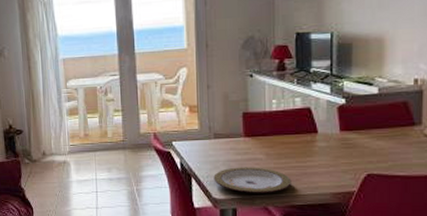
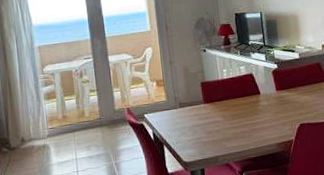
plate: present [213,167,292,193] -> none [182,128,246,153]

